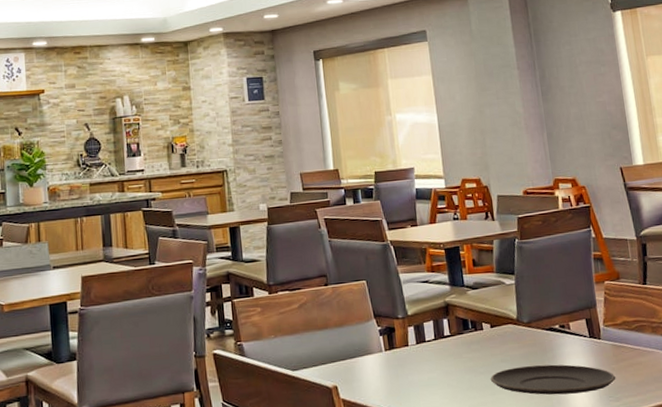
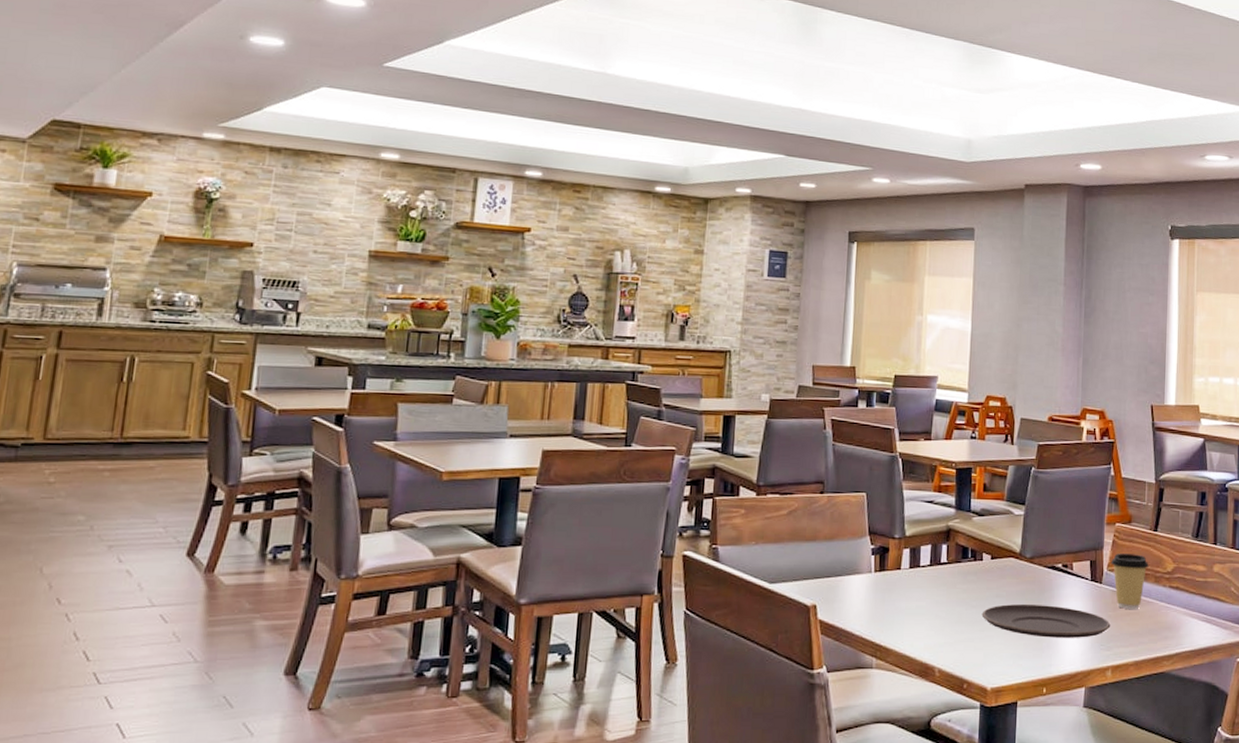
coffee cup: none [606,308,644,361] -> present [1110,553,1149,609]

